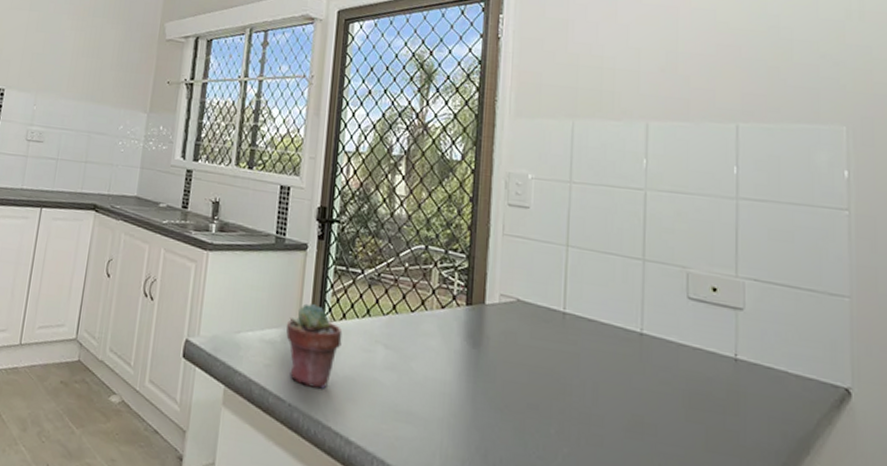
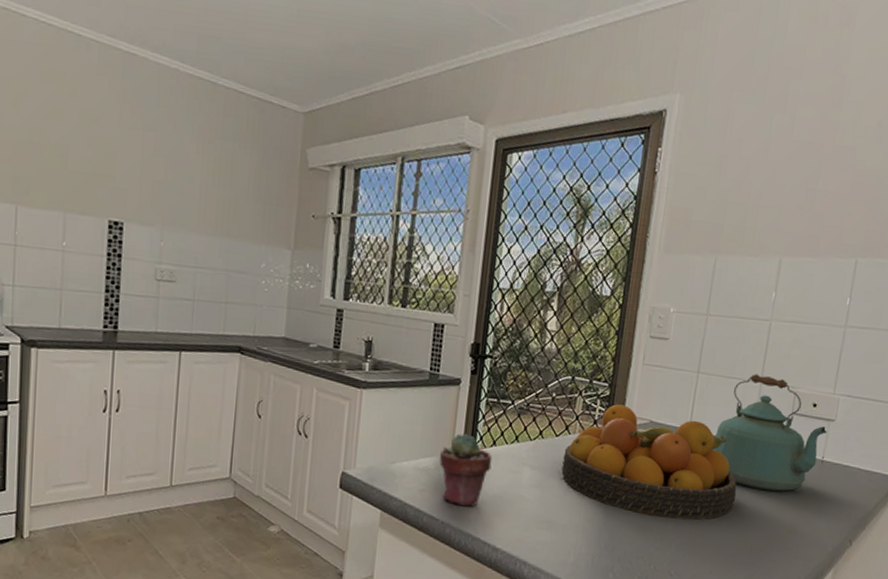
fruit bowl: none [419,278,632,425] -> present [561,404,737,520]
kettle: none [594,249,735,395] -> present [712,374,827,492]

